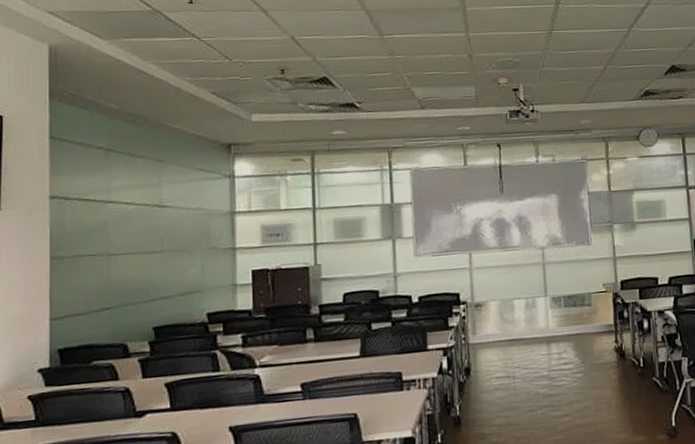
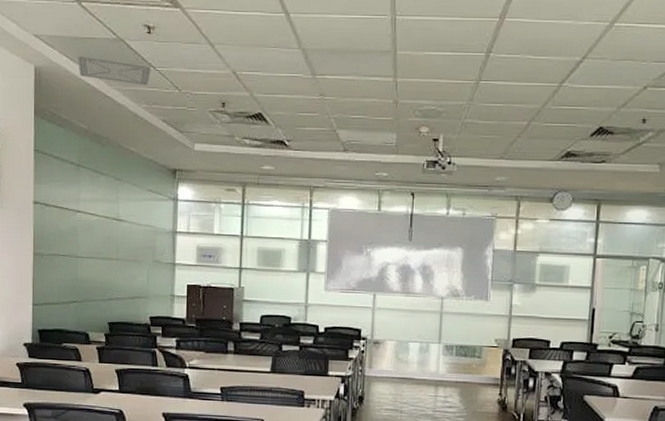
ceiling vent: none [104,30,195,58] -> present [78,55,151,86]

